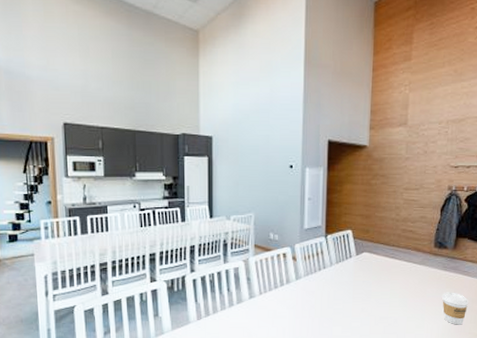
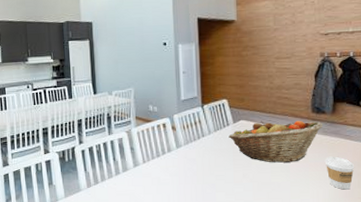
fruit basket: none [350,254,444,297] -> present [228,120,323,163]

